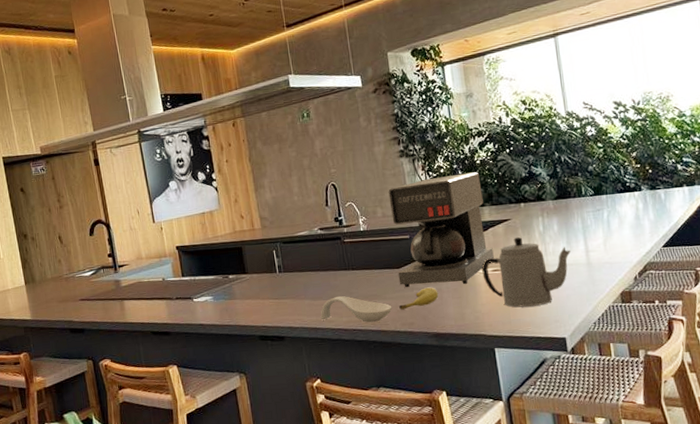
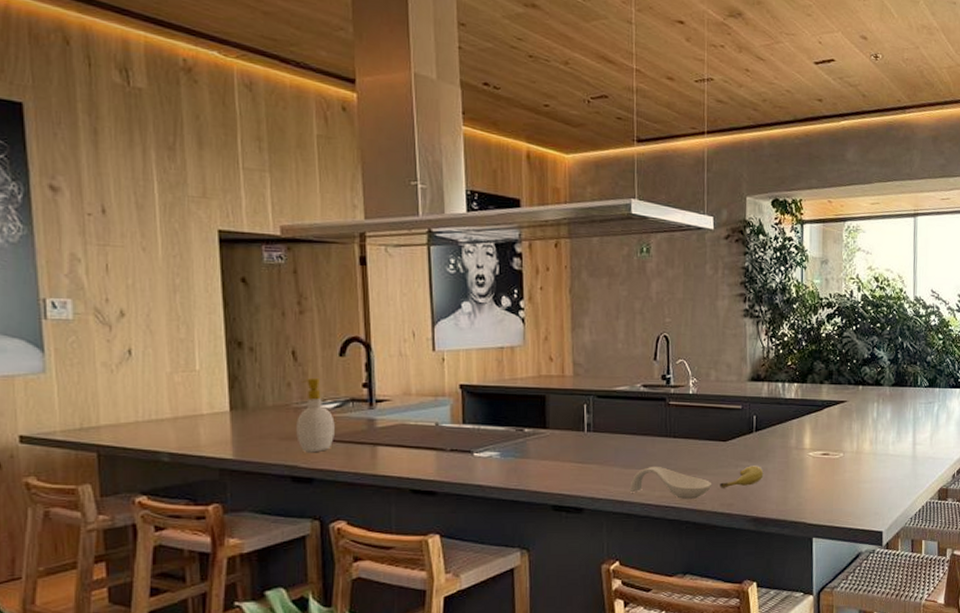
soap bottle: none [68,253,94,310] -> present [296,377,335,453]
coffee maker: present [388,172,494,287] -> none [723,345,826,466]
teapot: present [482,237,572,308] -> none [811,422,900,496]

